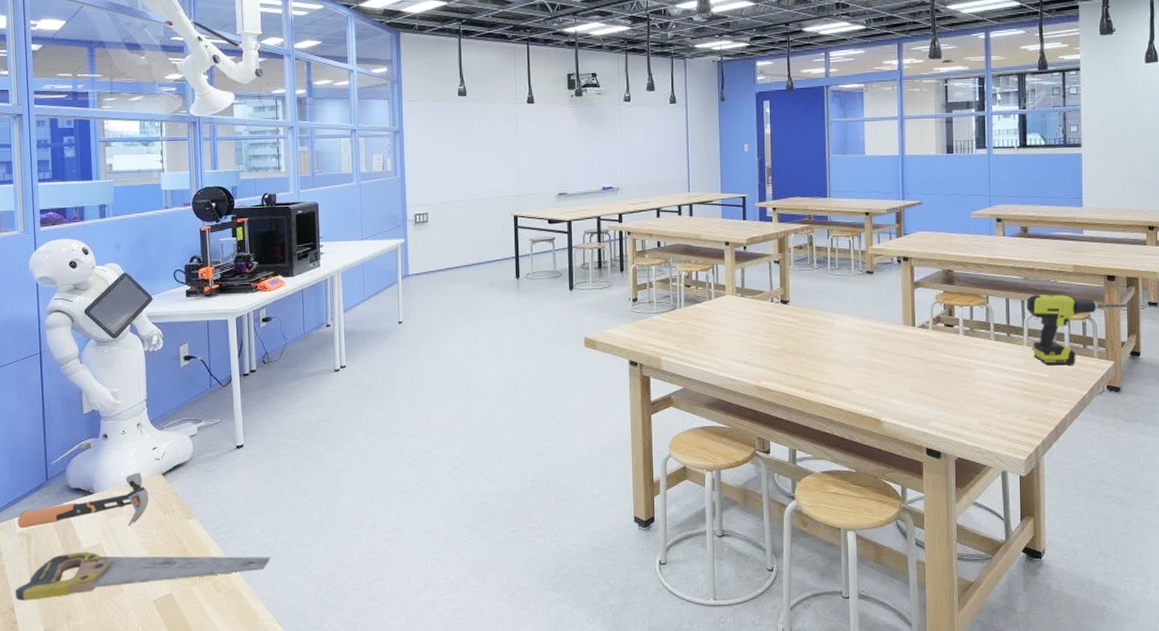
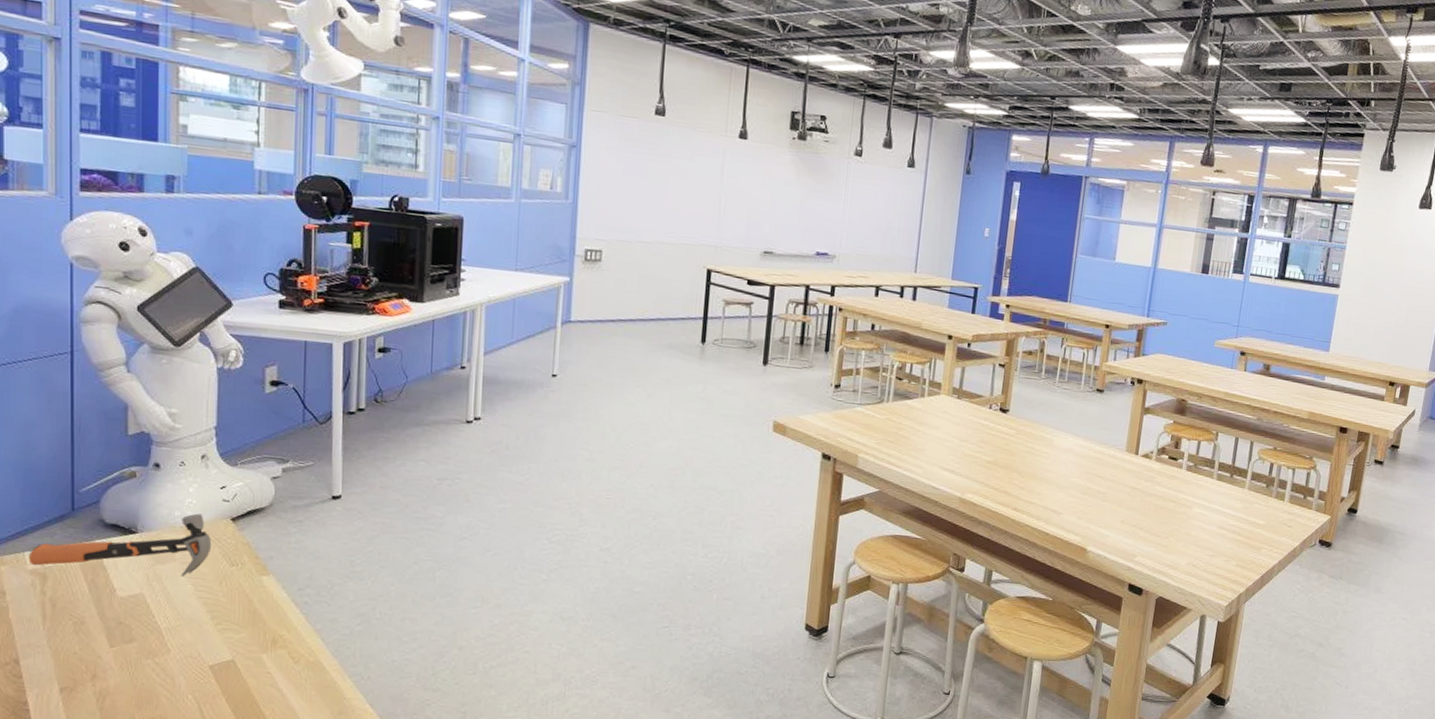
hand saw: present [15,551,271,601] -> none [21,600,366,653]
power drill: present [1026,294,1128,366] -> none [1252,437,1355,515]

